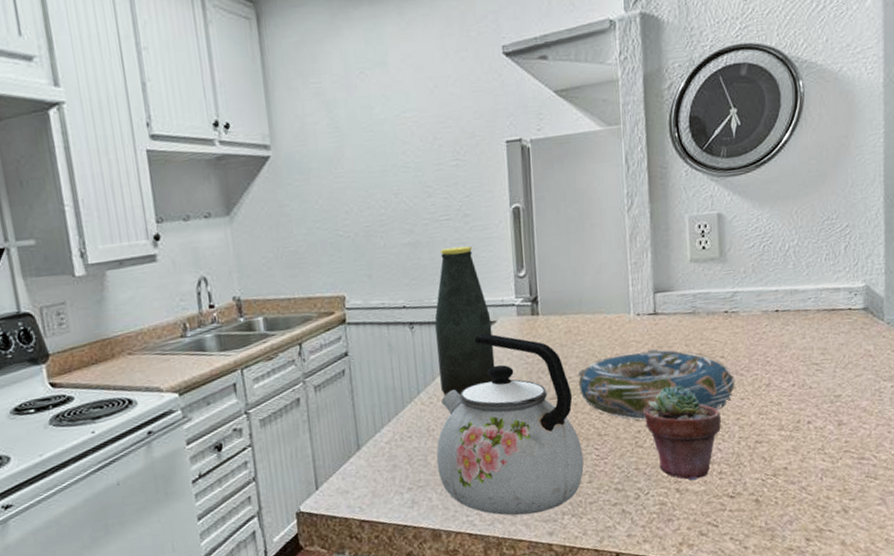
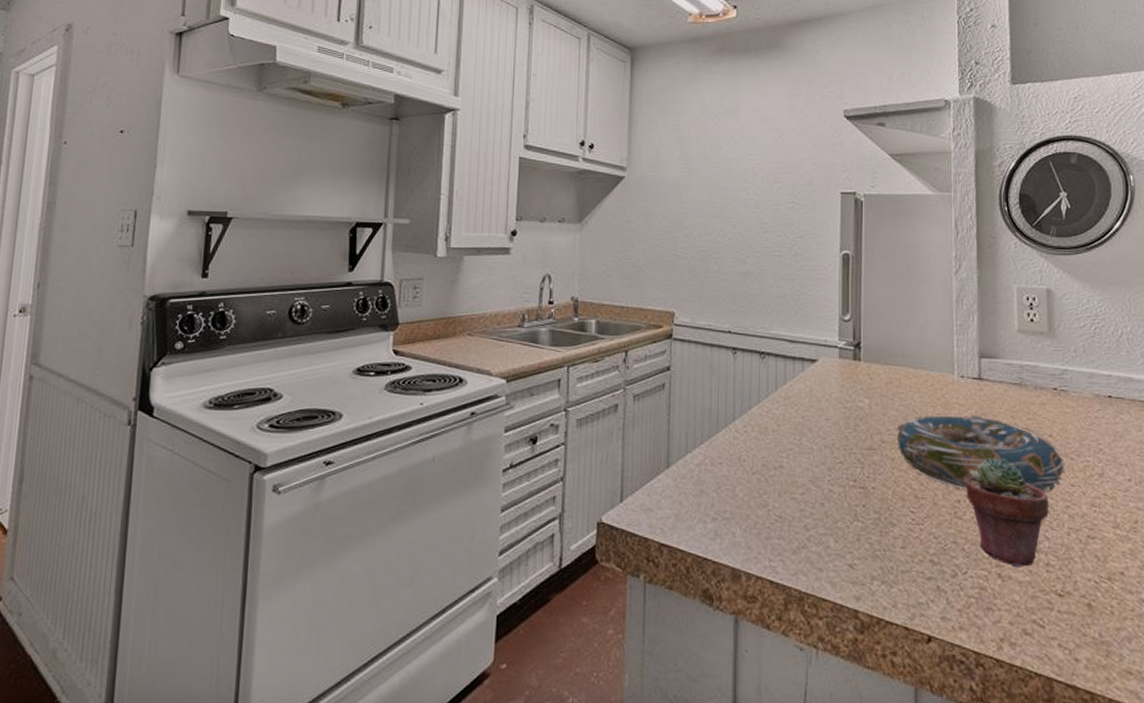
bottle: present [434,246,495,396] -> none [757,282,813,429]
kettle: present [436,333,584,516] -> none [744,370,897,572]

